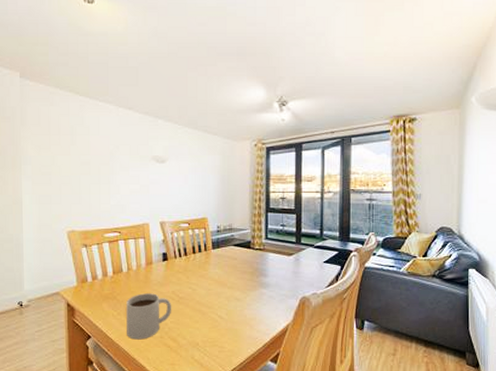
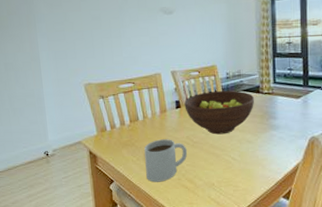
fruit bowl: none [172,244,246,291] -> present [184,90,255,135]

